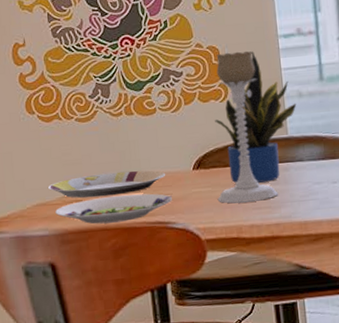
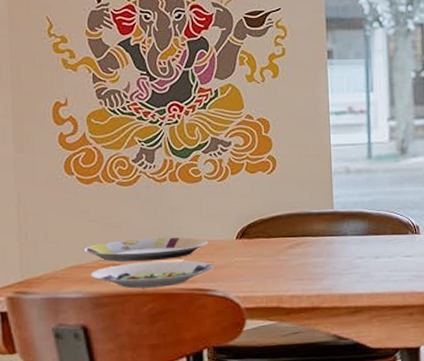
potted plant: present [215,51,297,184] -> none [261,126,344,255]
candle holder: present [216,50,279,204] -> none [259,125,321,274]

